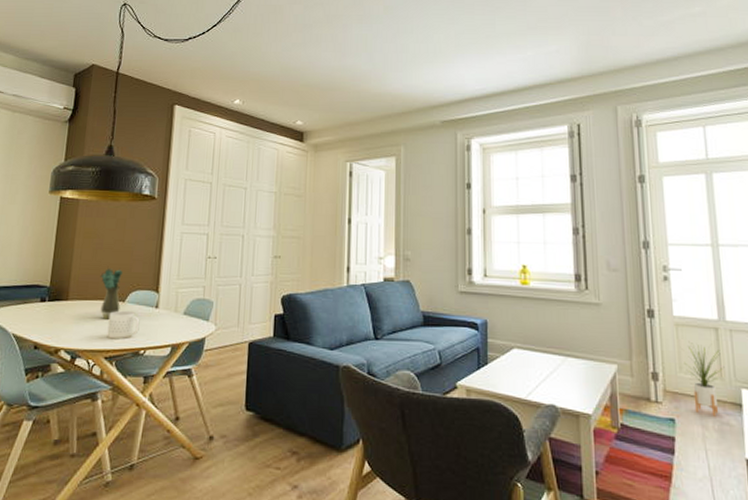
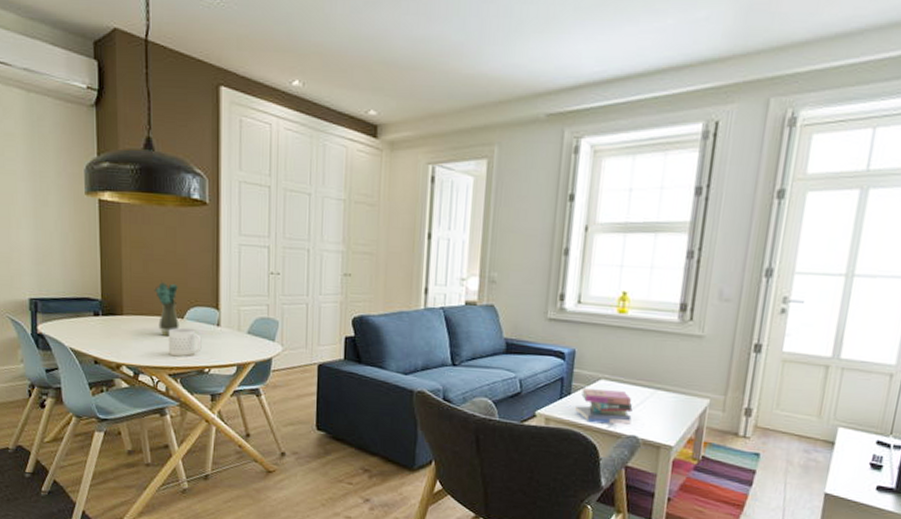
books: none [494,358,548,393] -> present [575,388,633,424]
house plant: present [684,343,725,417] -> none [782,380,826,453]

